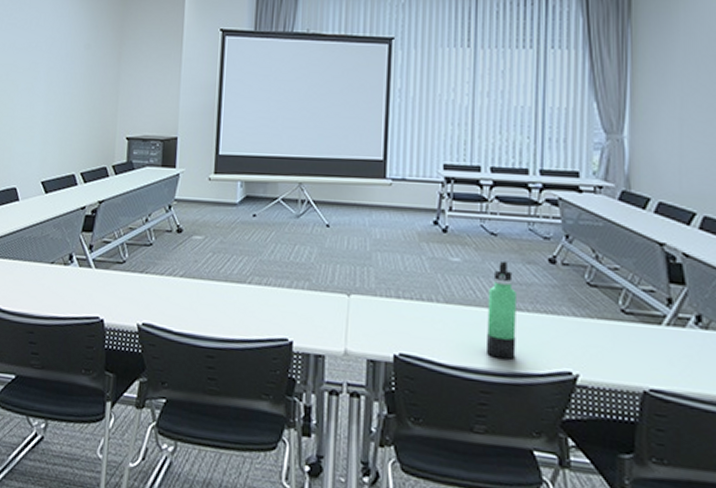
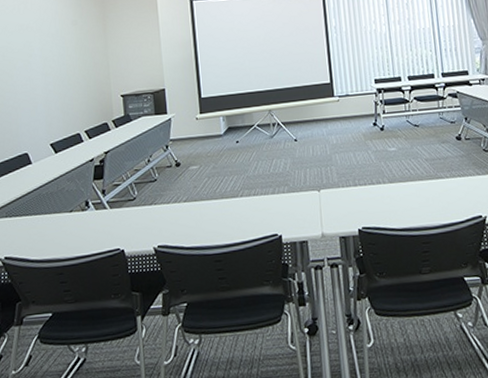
thermos bottle: present [485,260,516,360] -> none [418,144,443,216]

